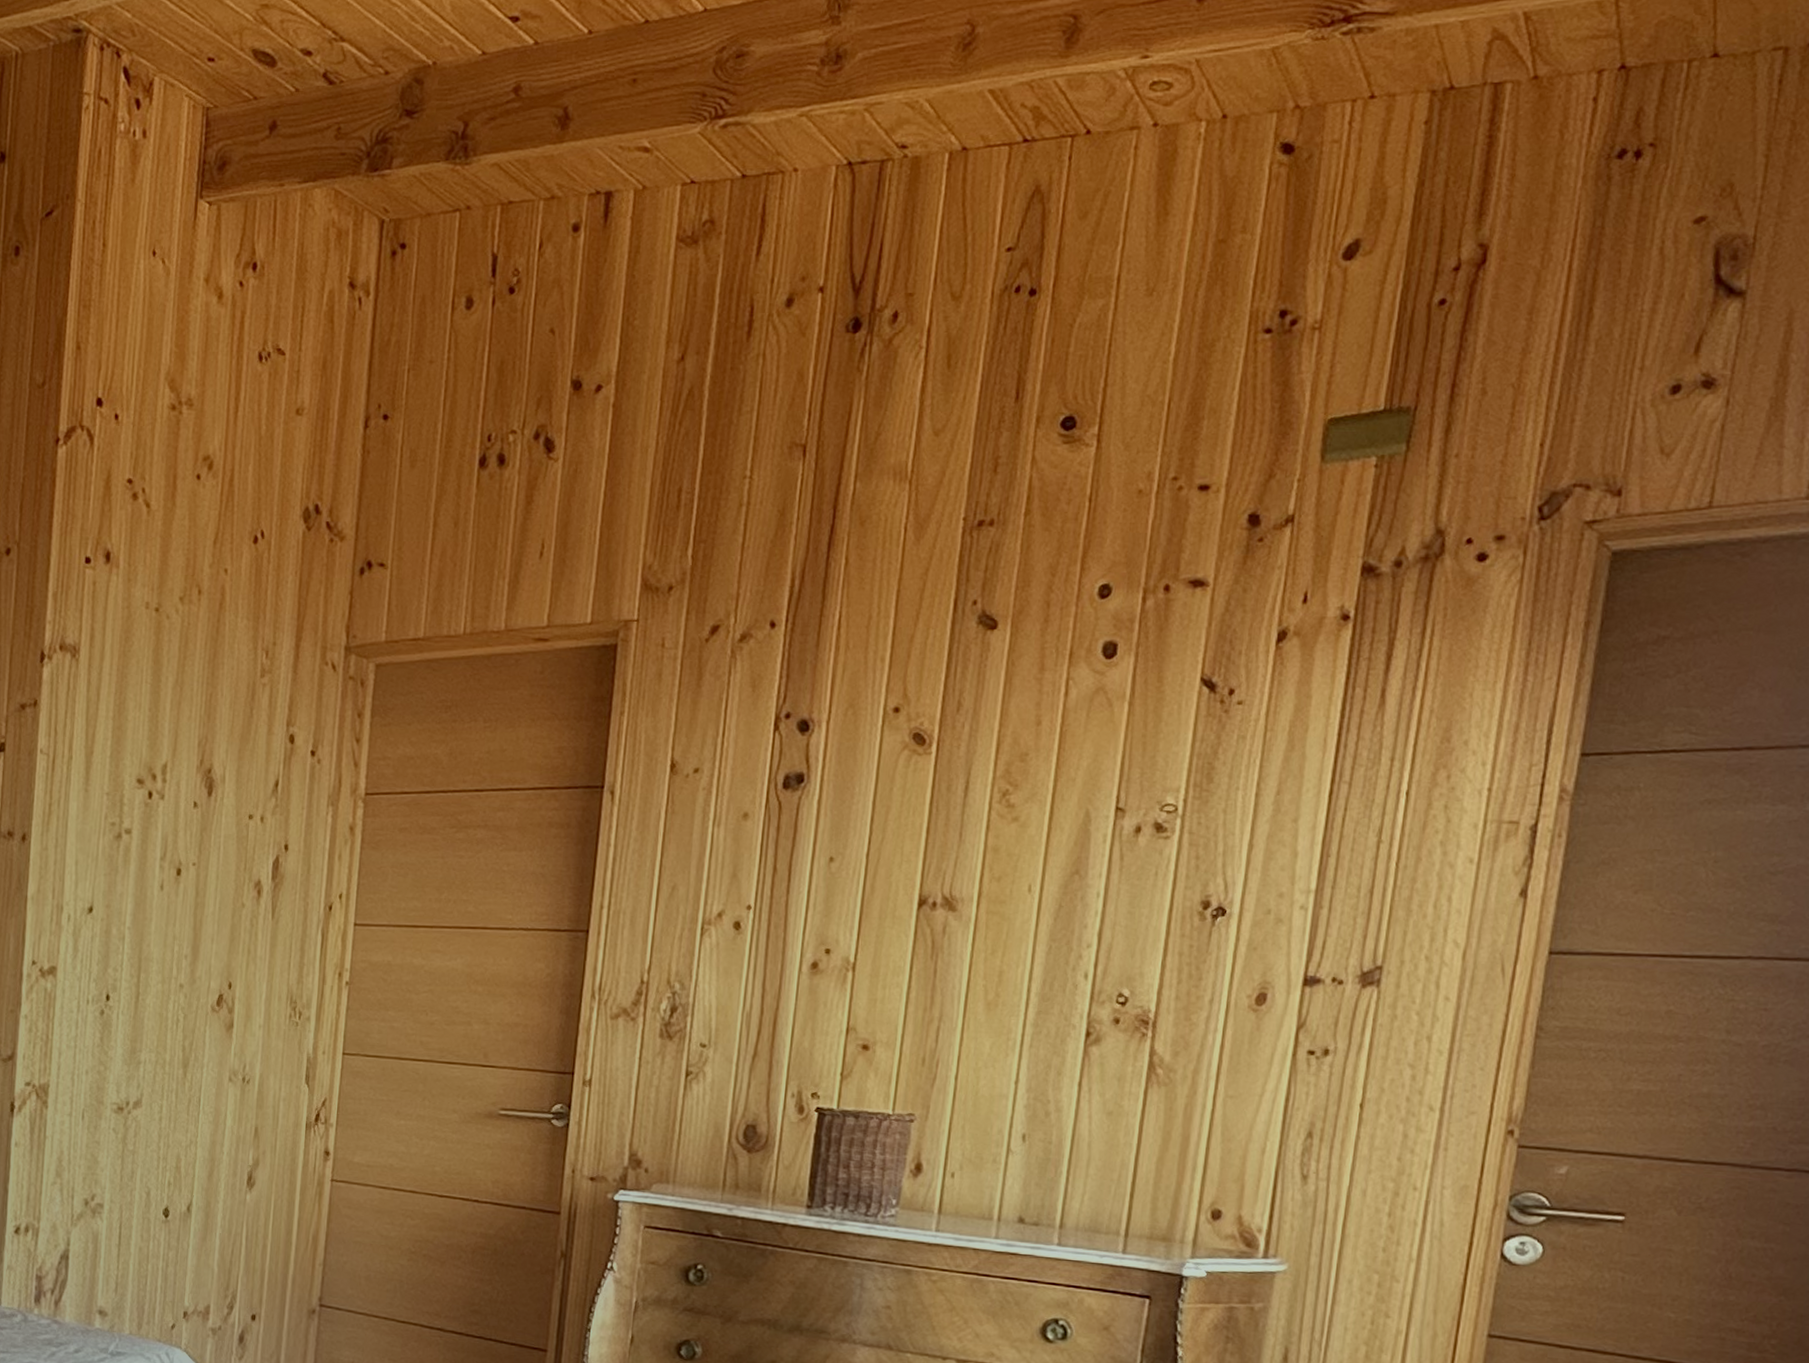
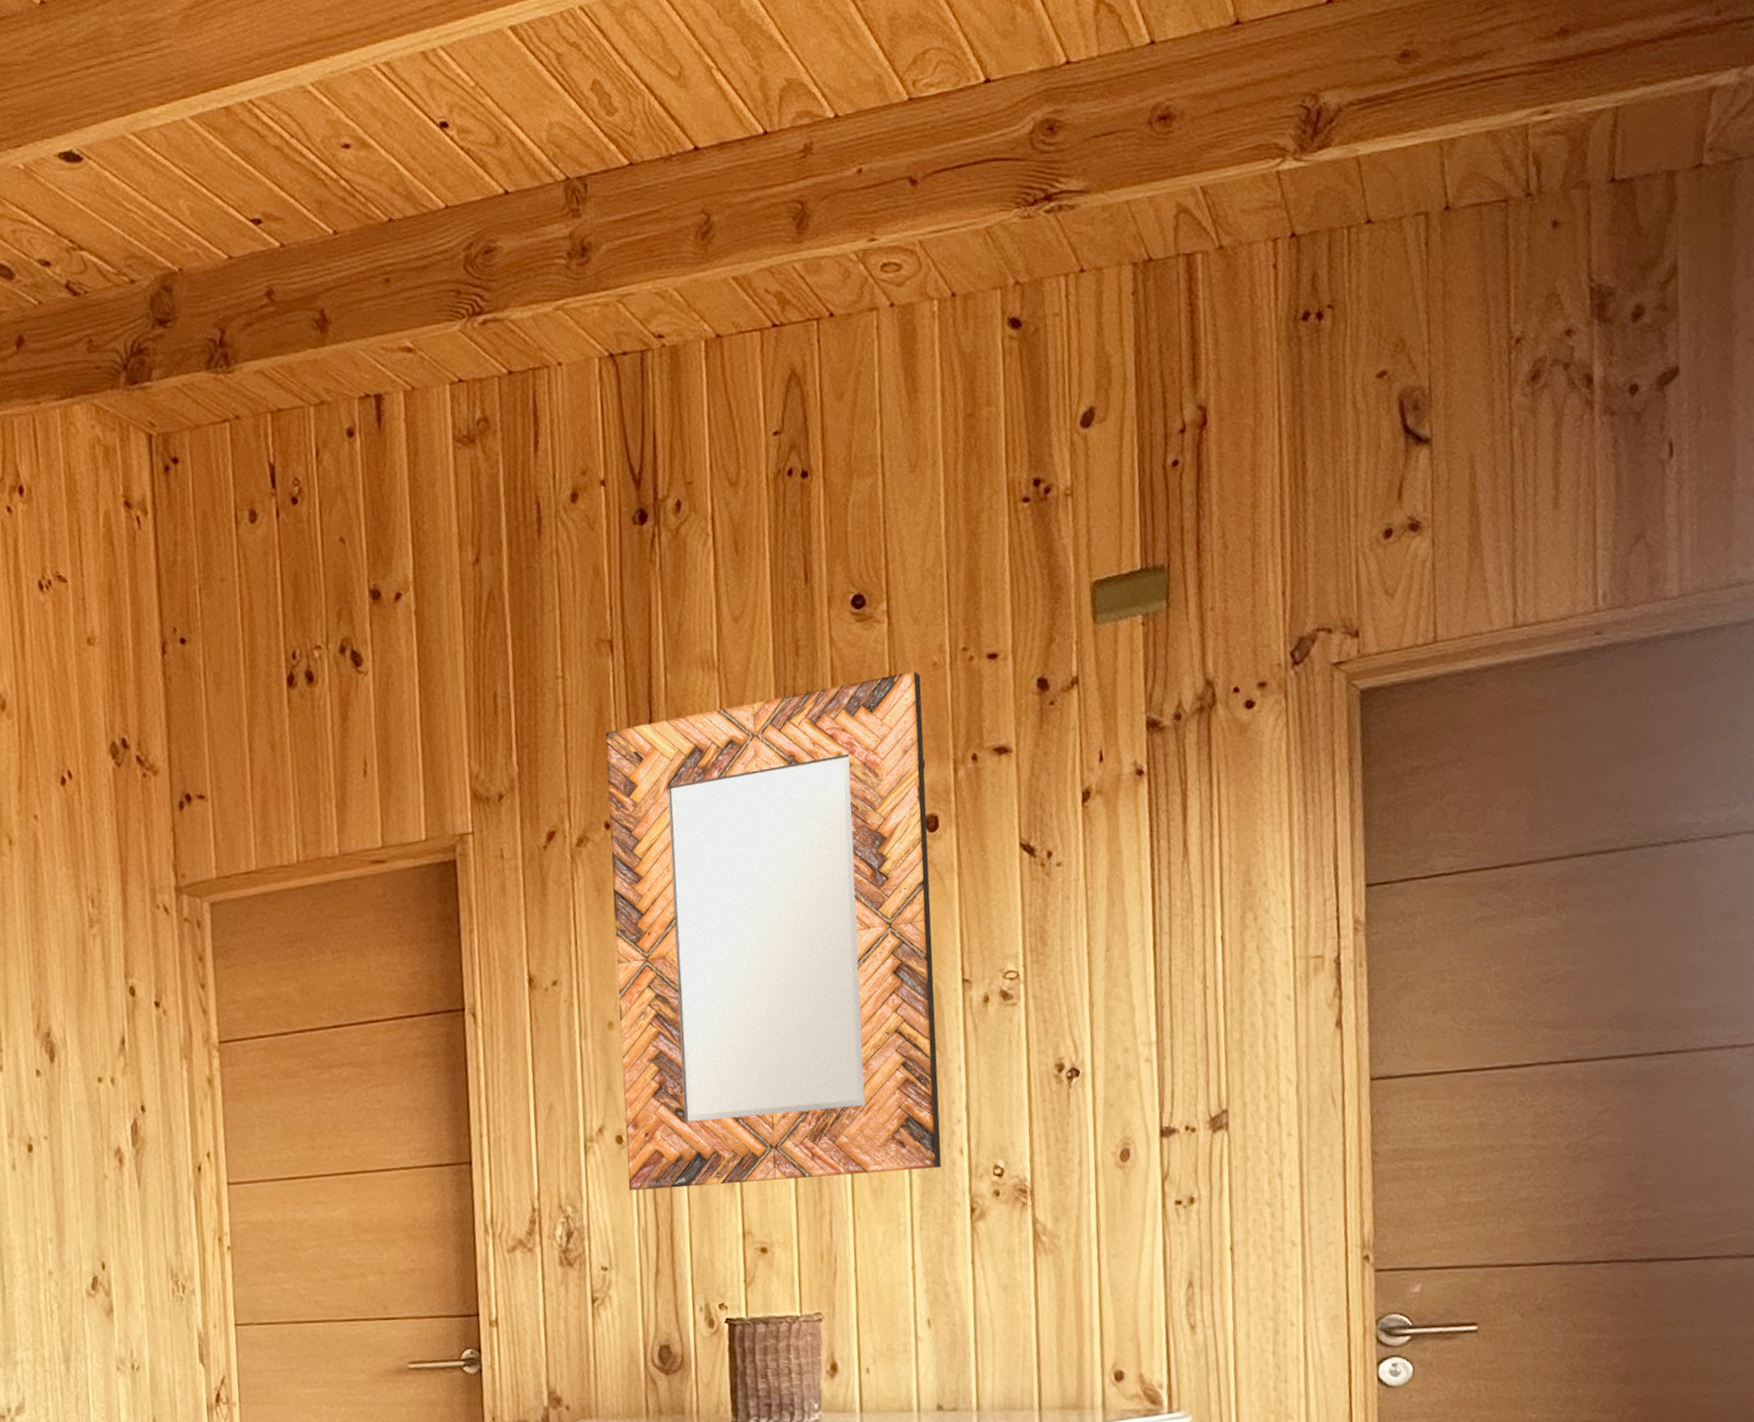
home mirror: none [739,496,1123,990] -> present [605,671,942,1191]

